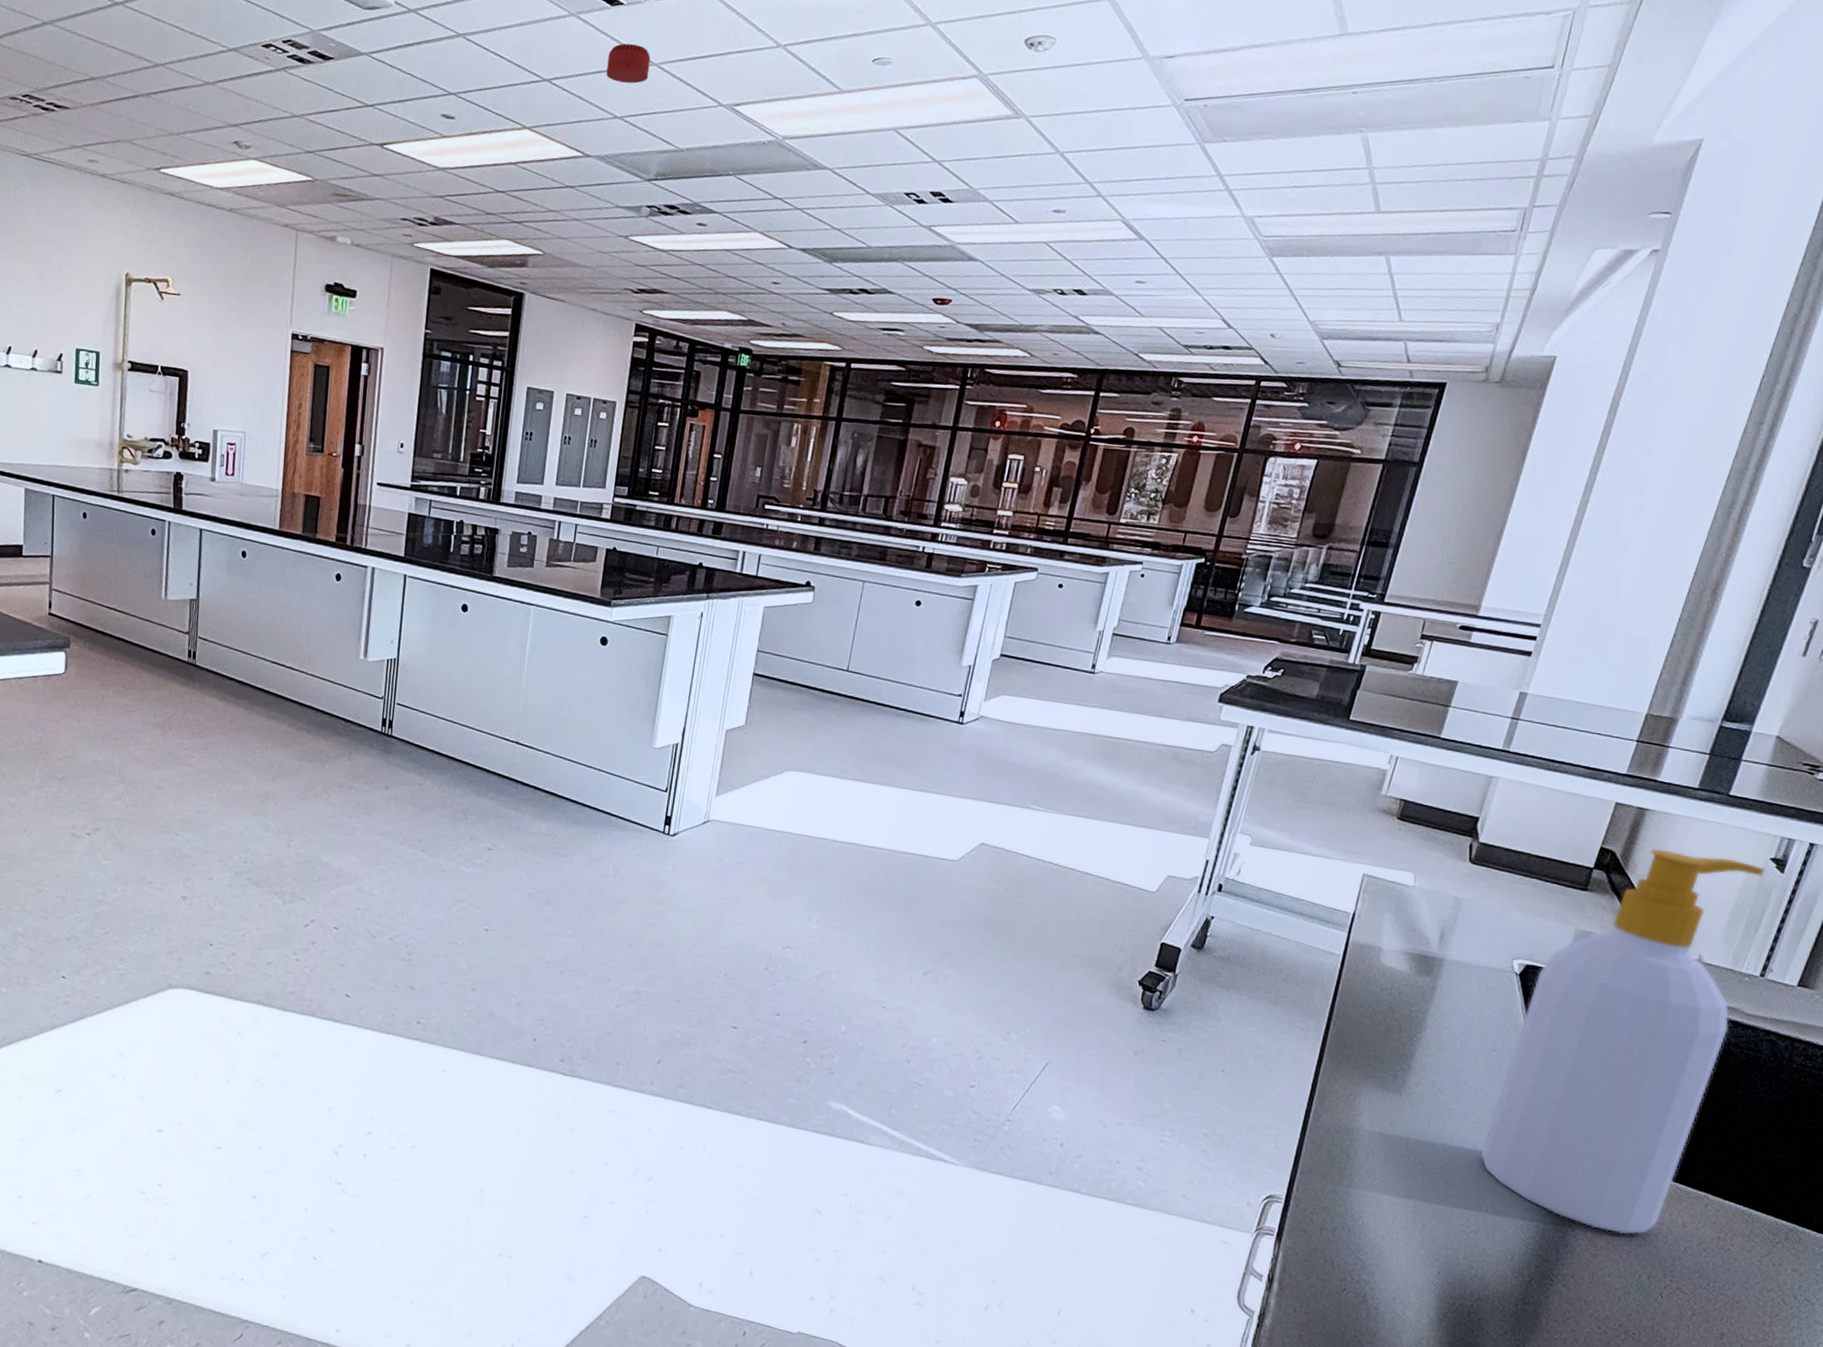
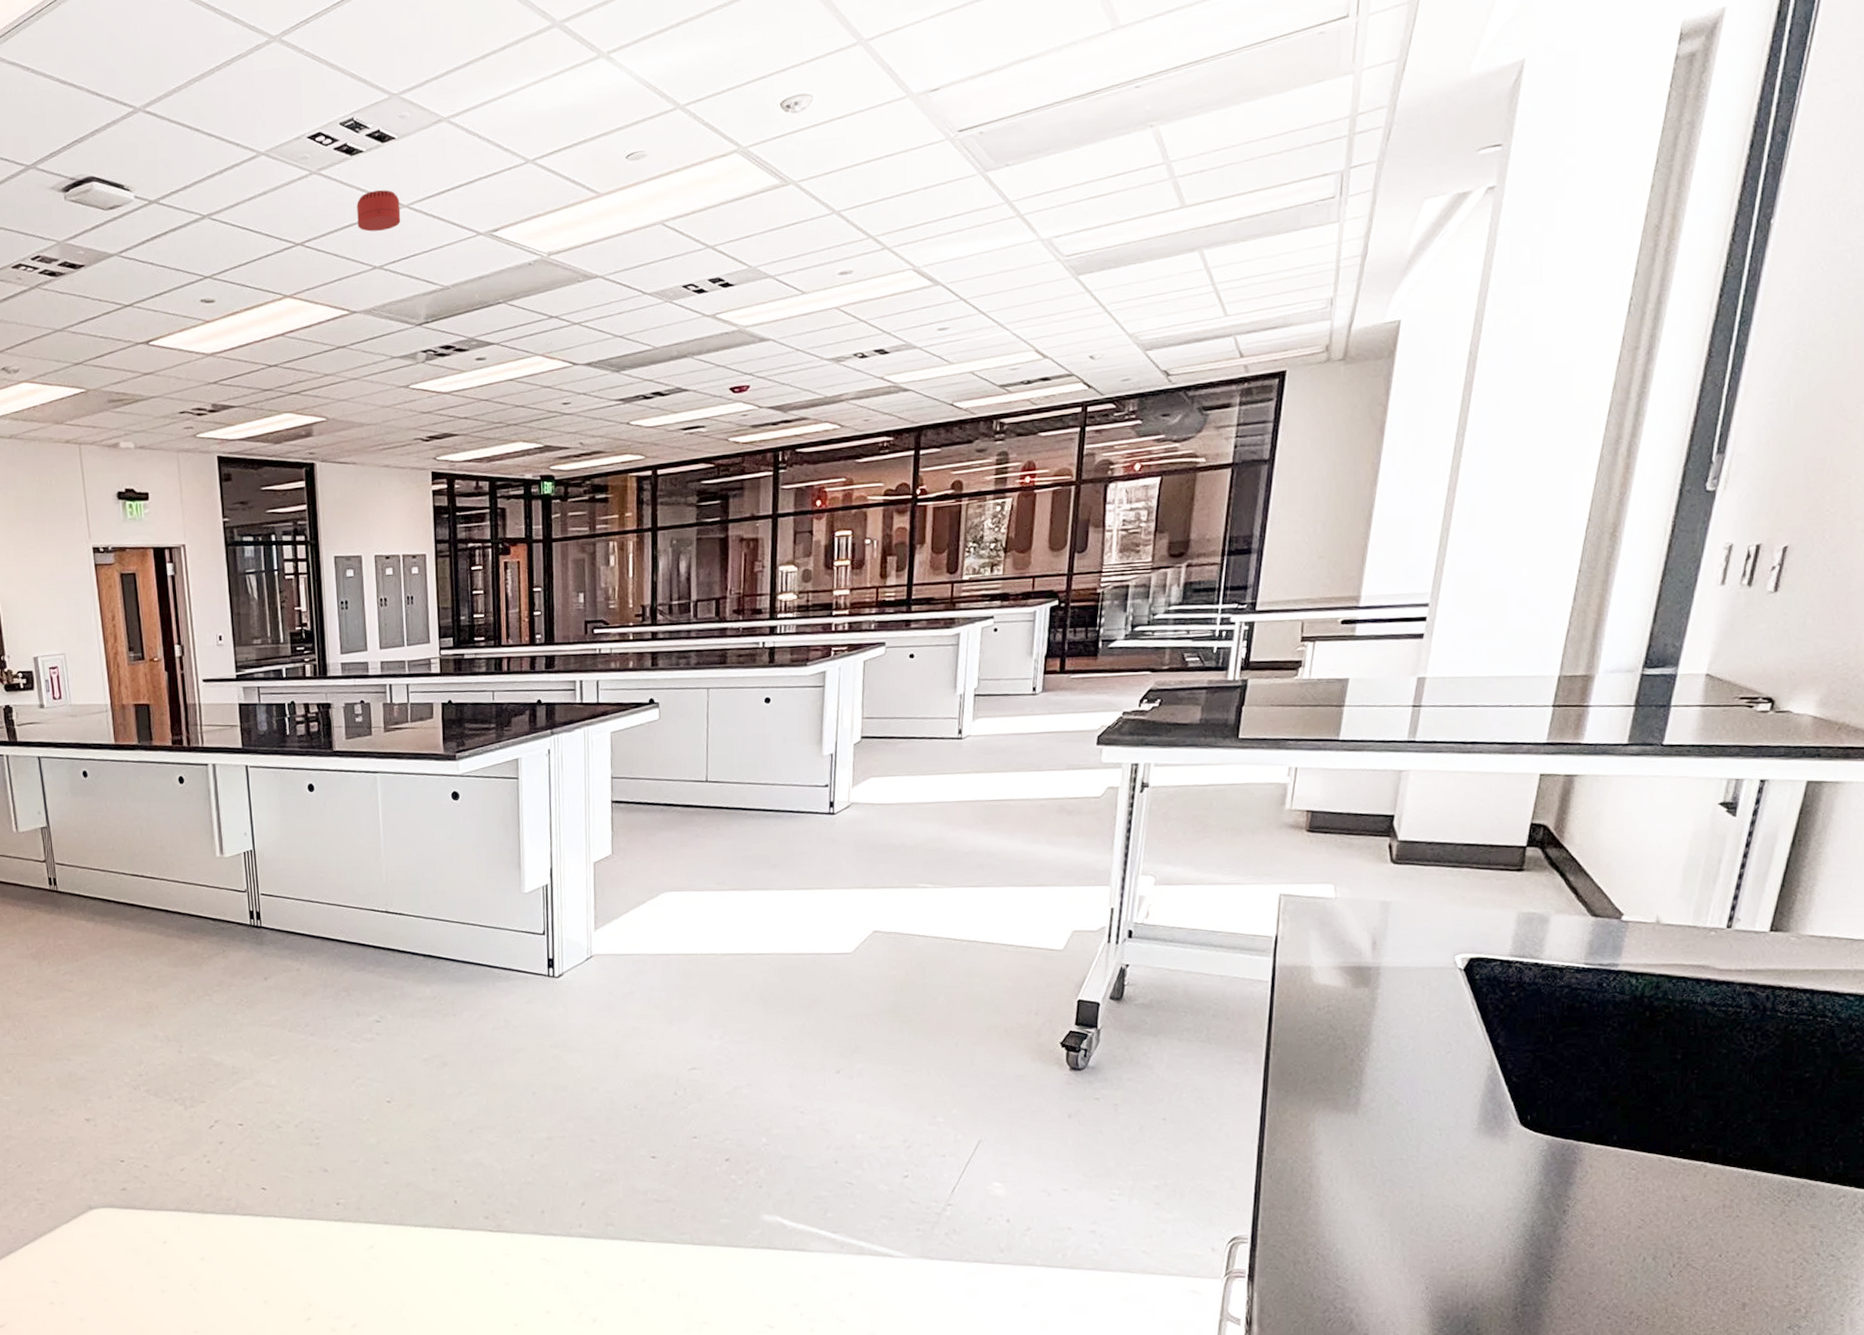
soap bottle: present [1481,848,1765,1235] -> none [1452,811,1715,1219]

